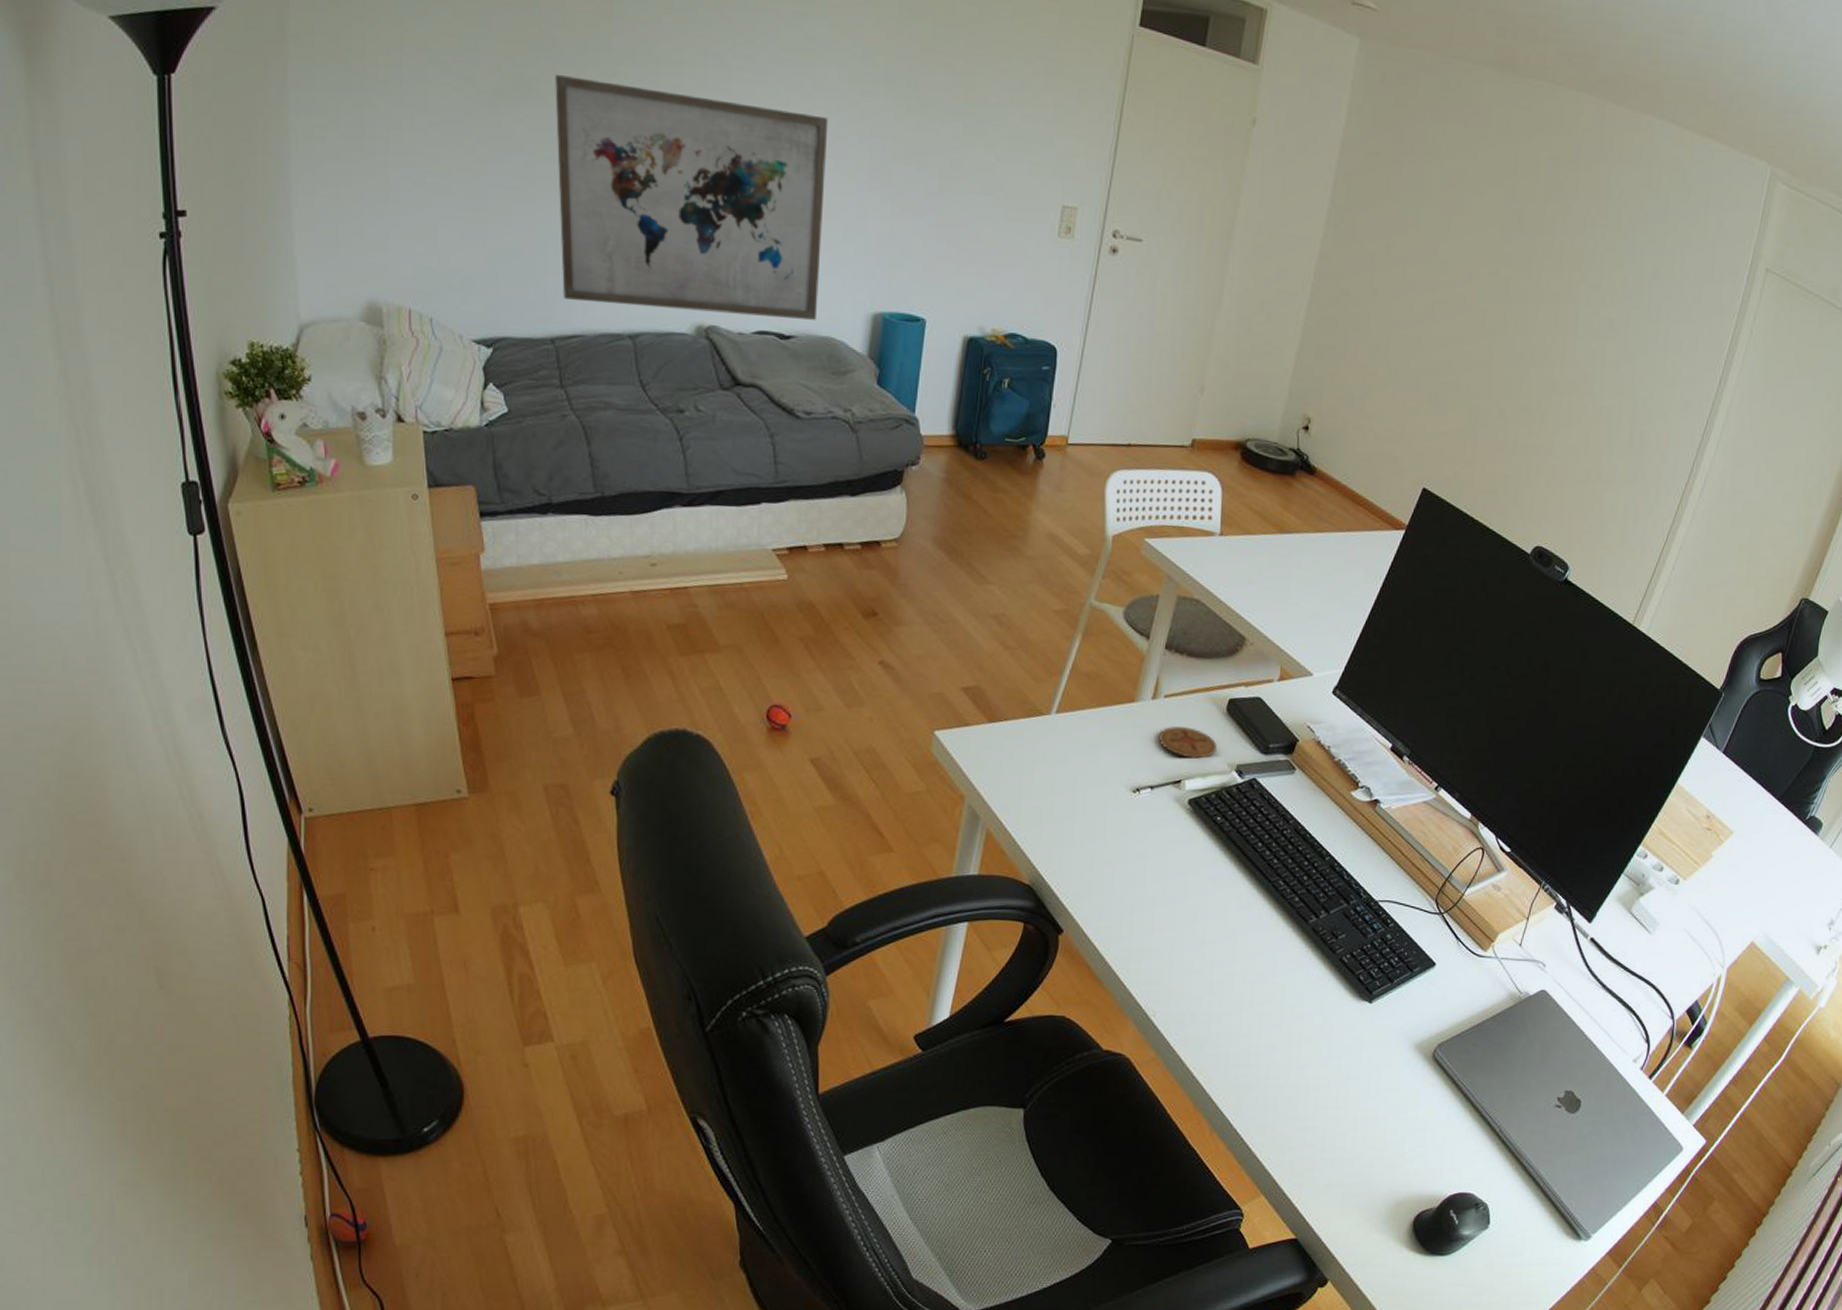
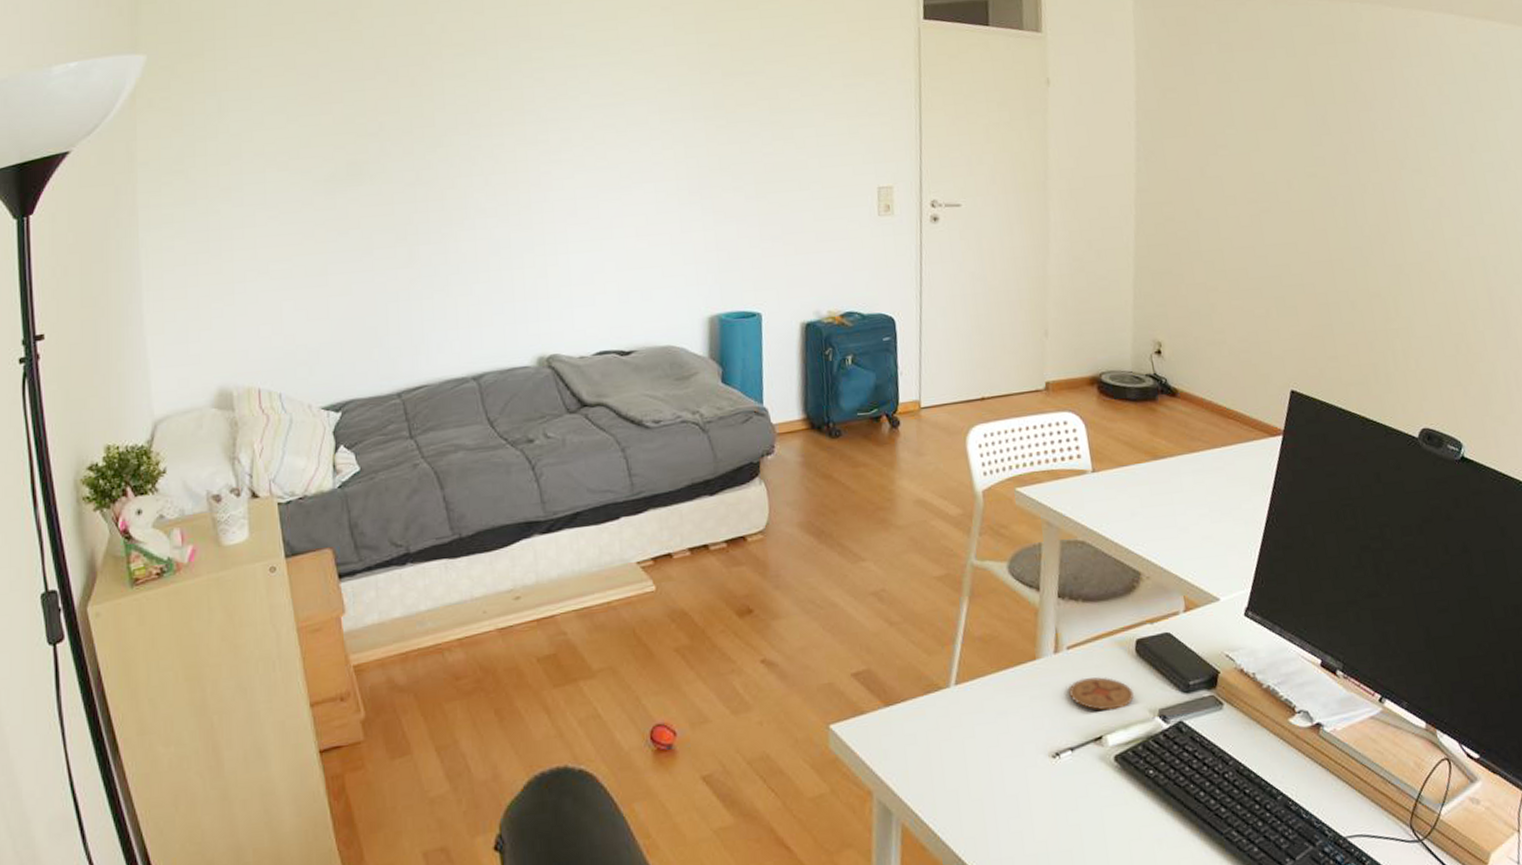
wall art: present [555,73,829,320] -> none [384,148,655,354]

